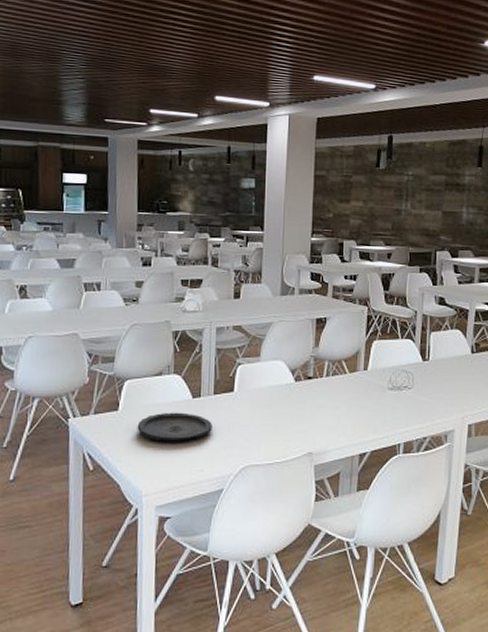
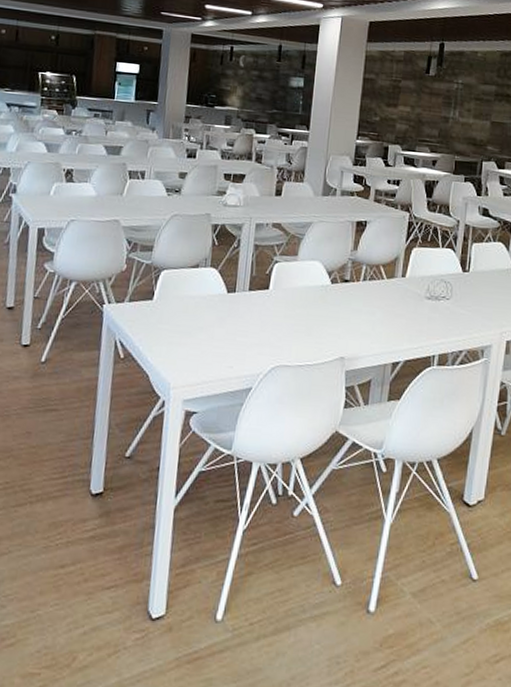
plate: present [137,412,212,441] -> none [170,305,246,335]

